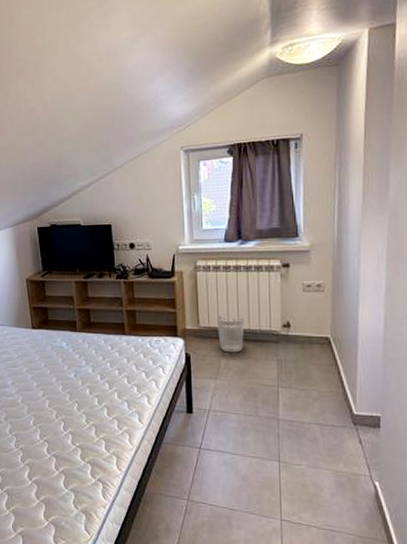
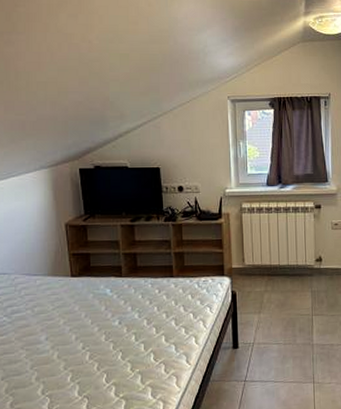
wastebasket: present [216,314,245,353] -> none [259,252,284,288]

